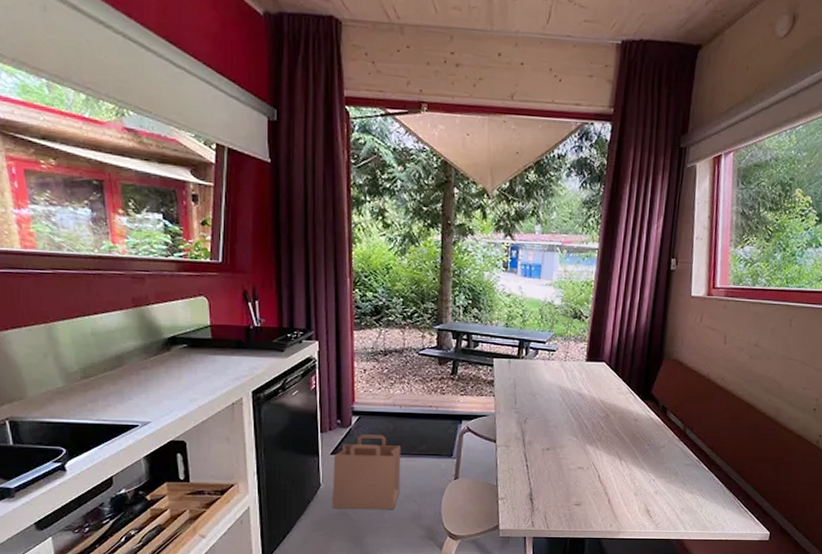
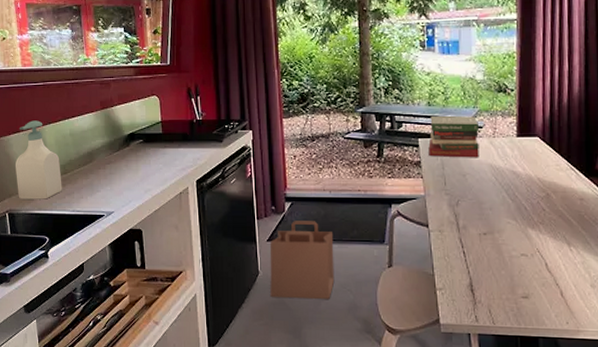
soap bottle: none [17,314,83,407] -> present [16,120,62,199]
books: none [502,338,552,380] -> present [428,116,479,158]

